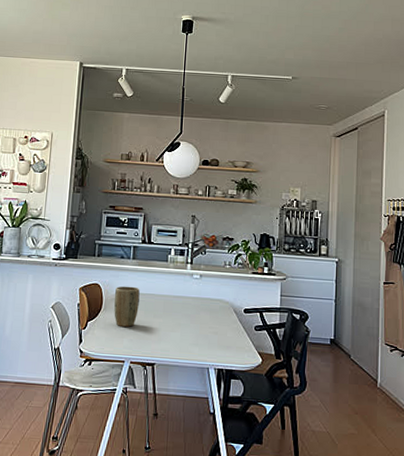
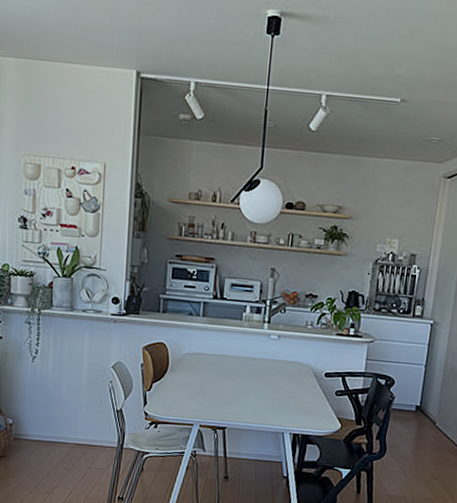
plant pot: present [114,286,140,327] -> none [181,345,211,389]

